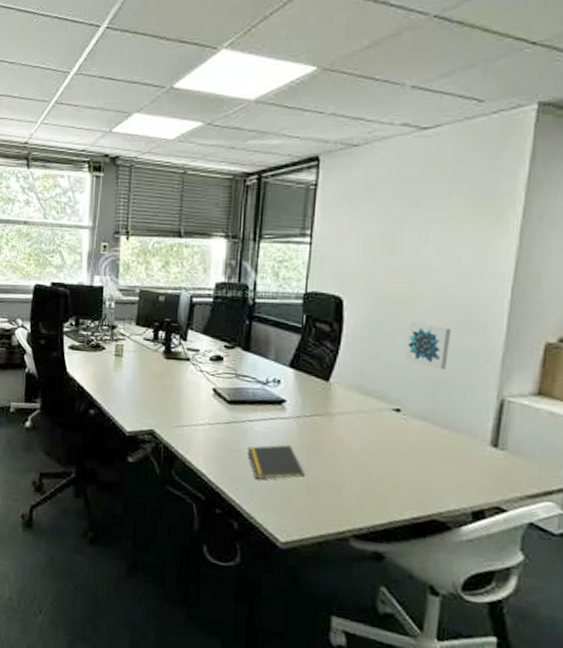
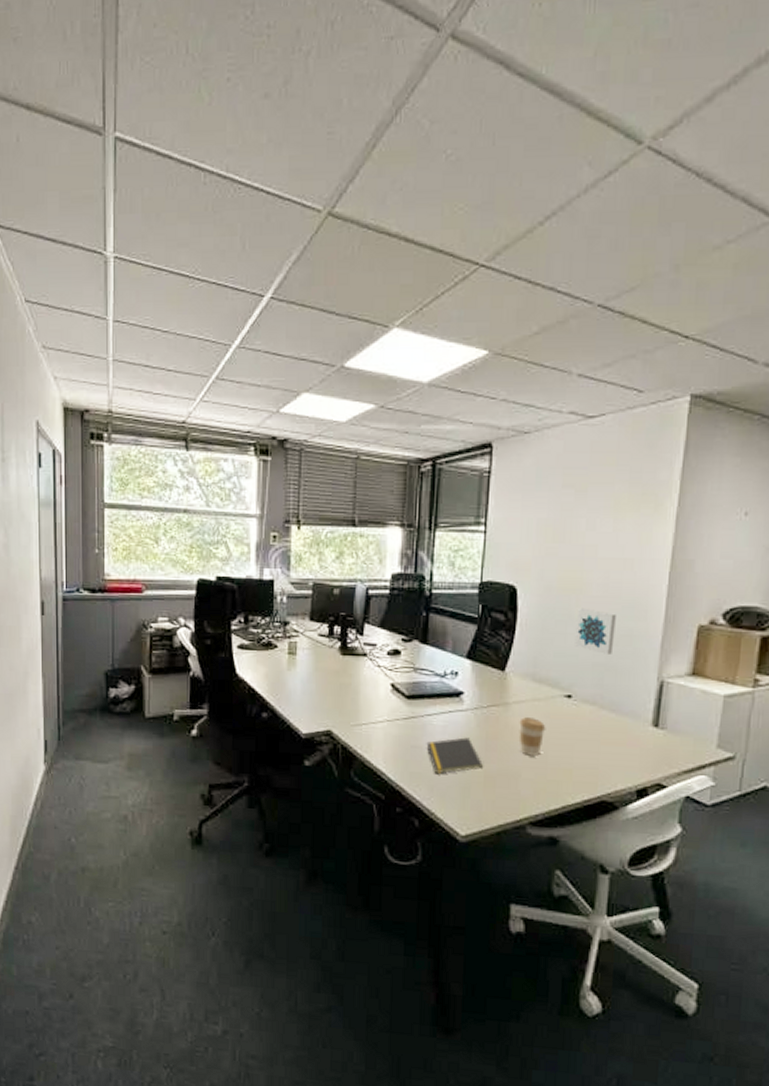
coffee cup: none [342,429,373,469] -> present [518,717,546,756]

